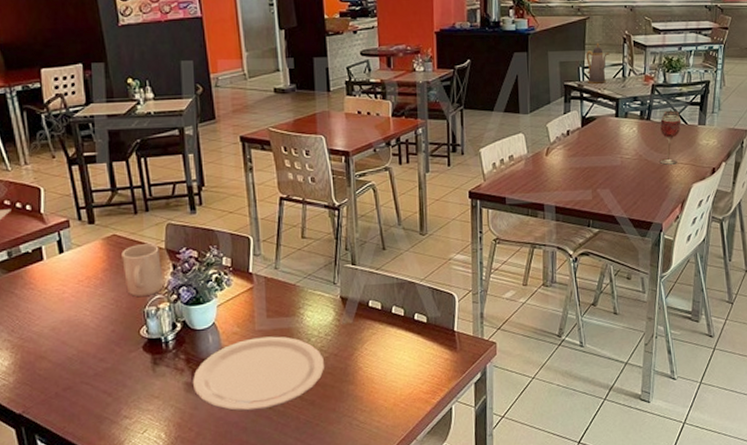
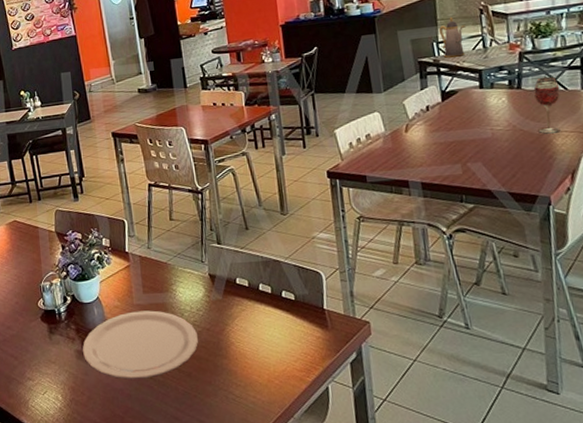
cup: present [121,244,164,297] -> none [21,228,55,273]

